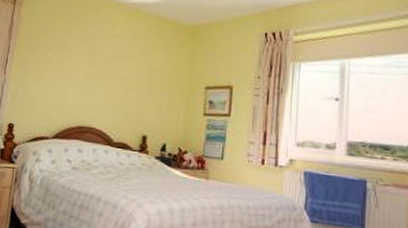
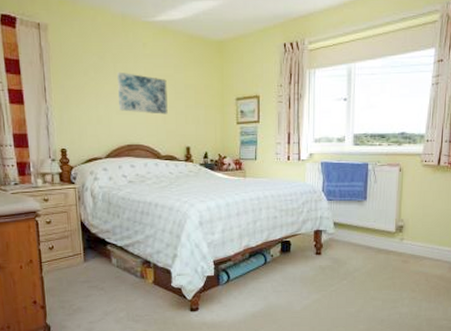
wall art: none [77,49,131,98] -> present [116,71,168,115]

